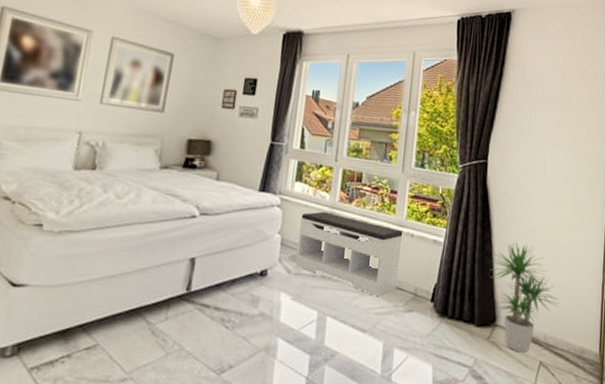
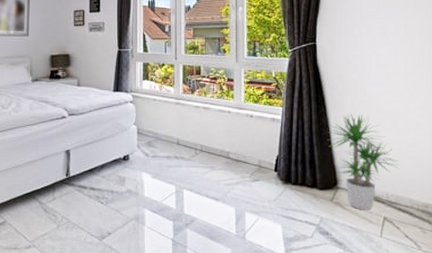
bench: present [295,211,404,297] -> none [151,103,244,171]

